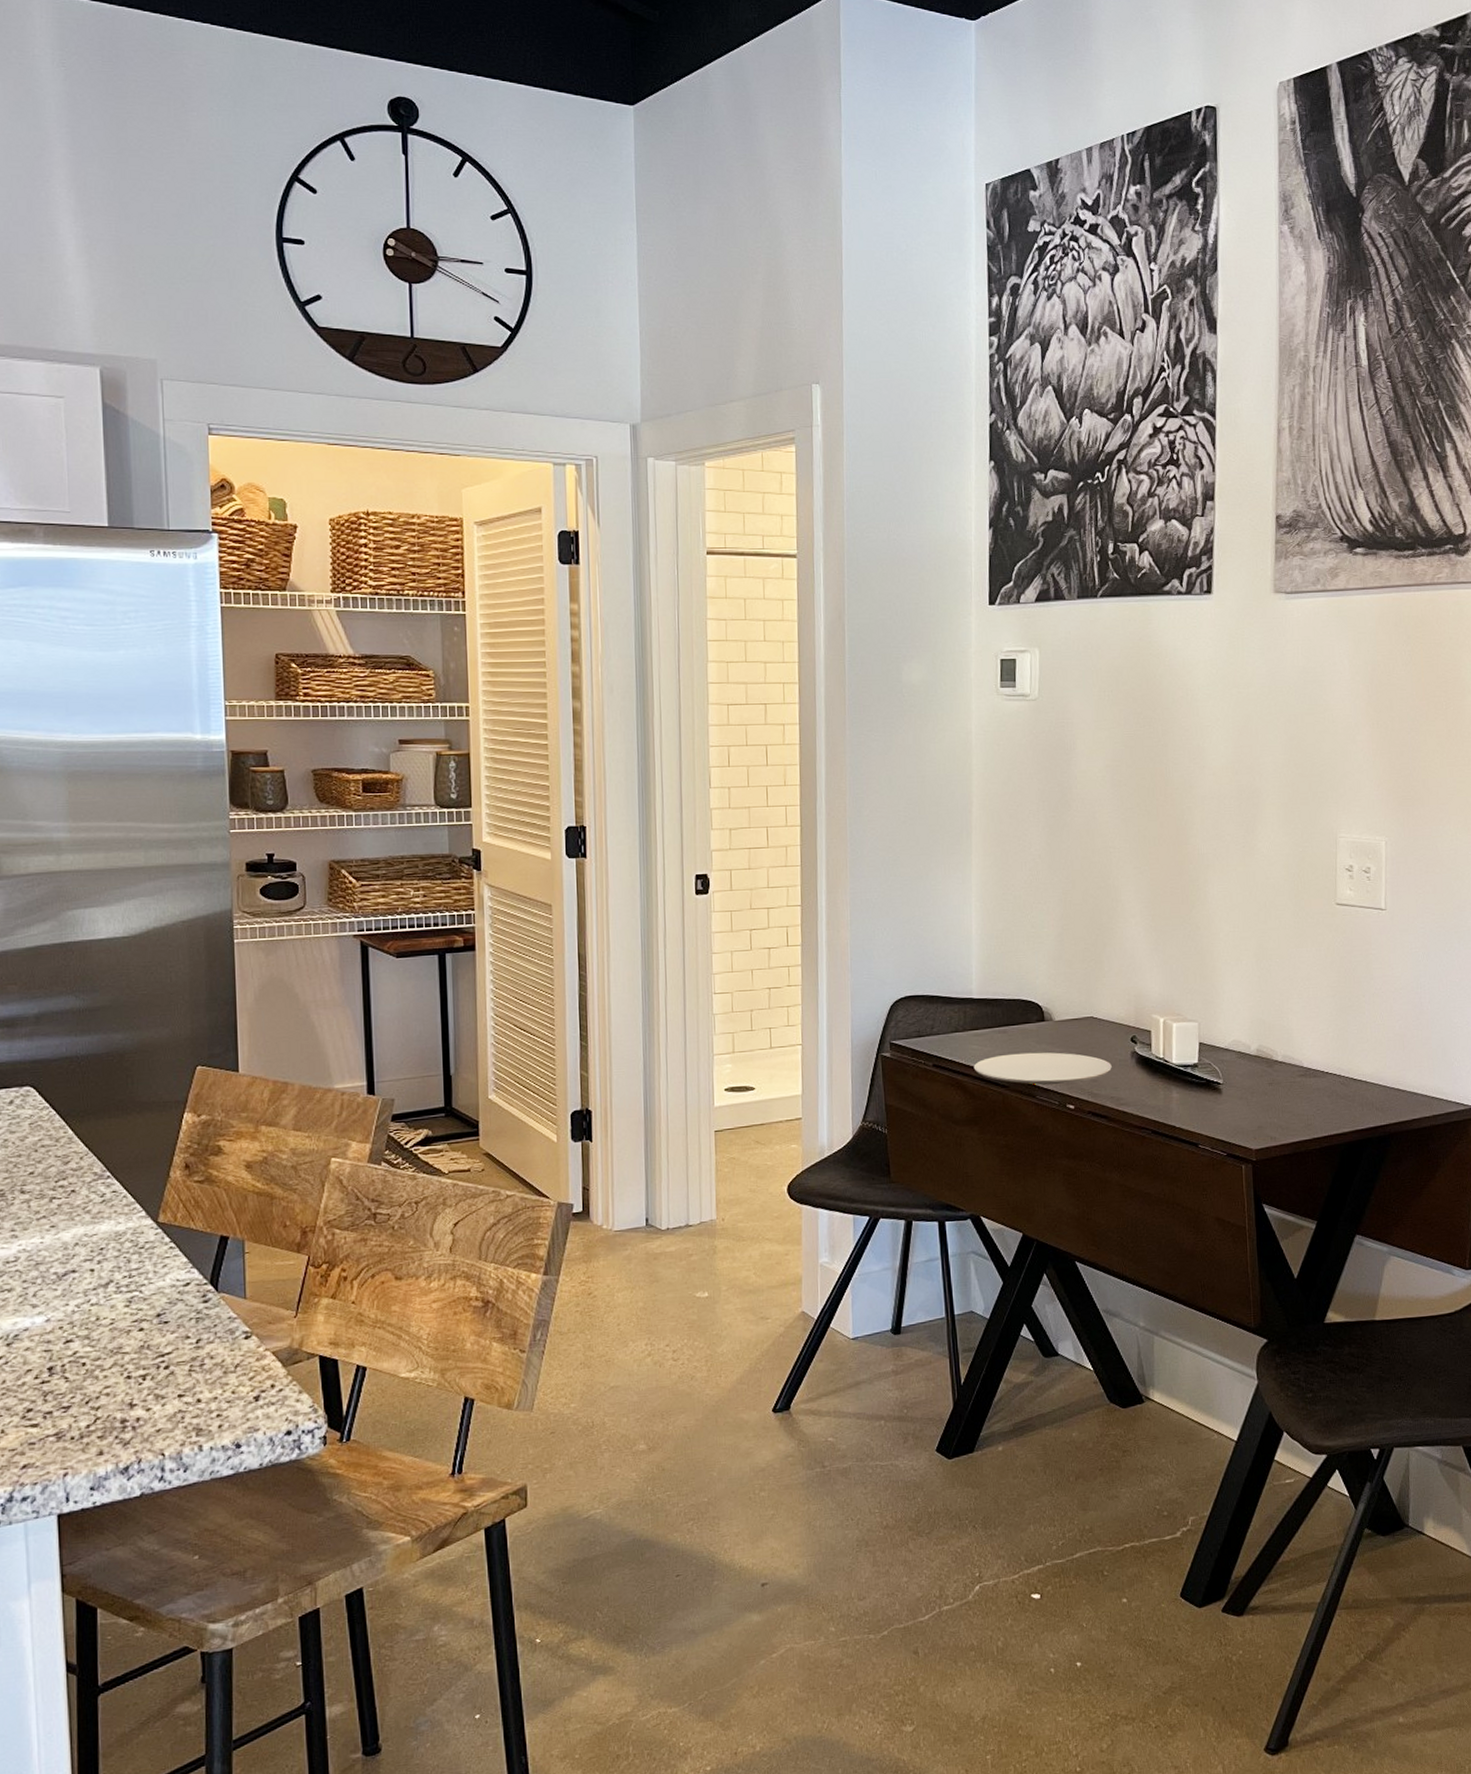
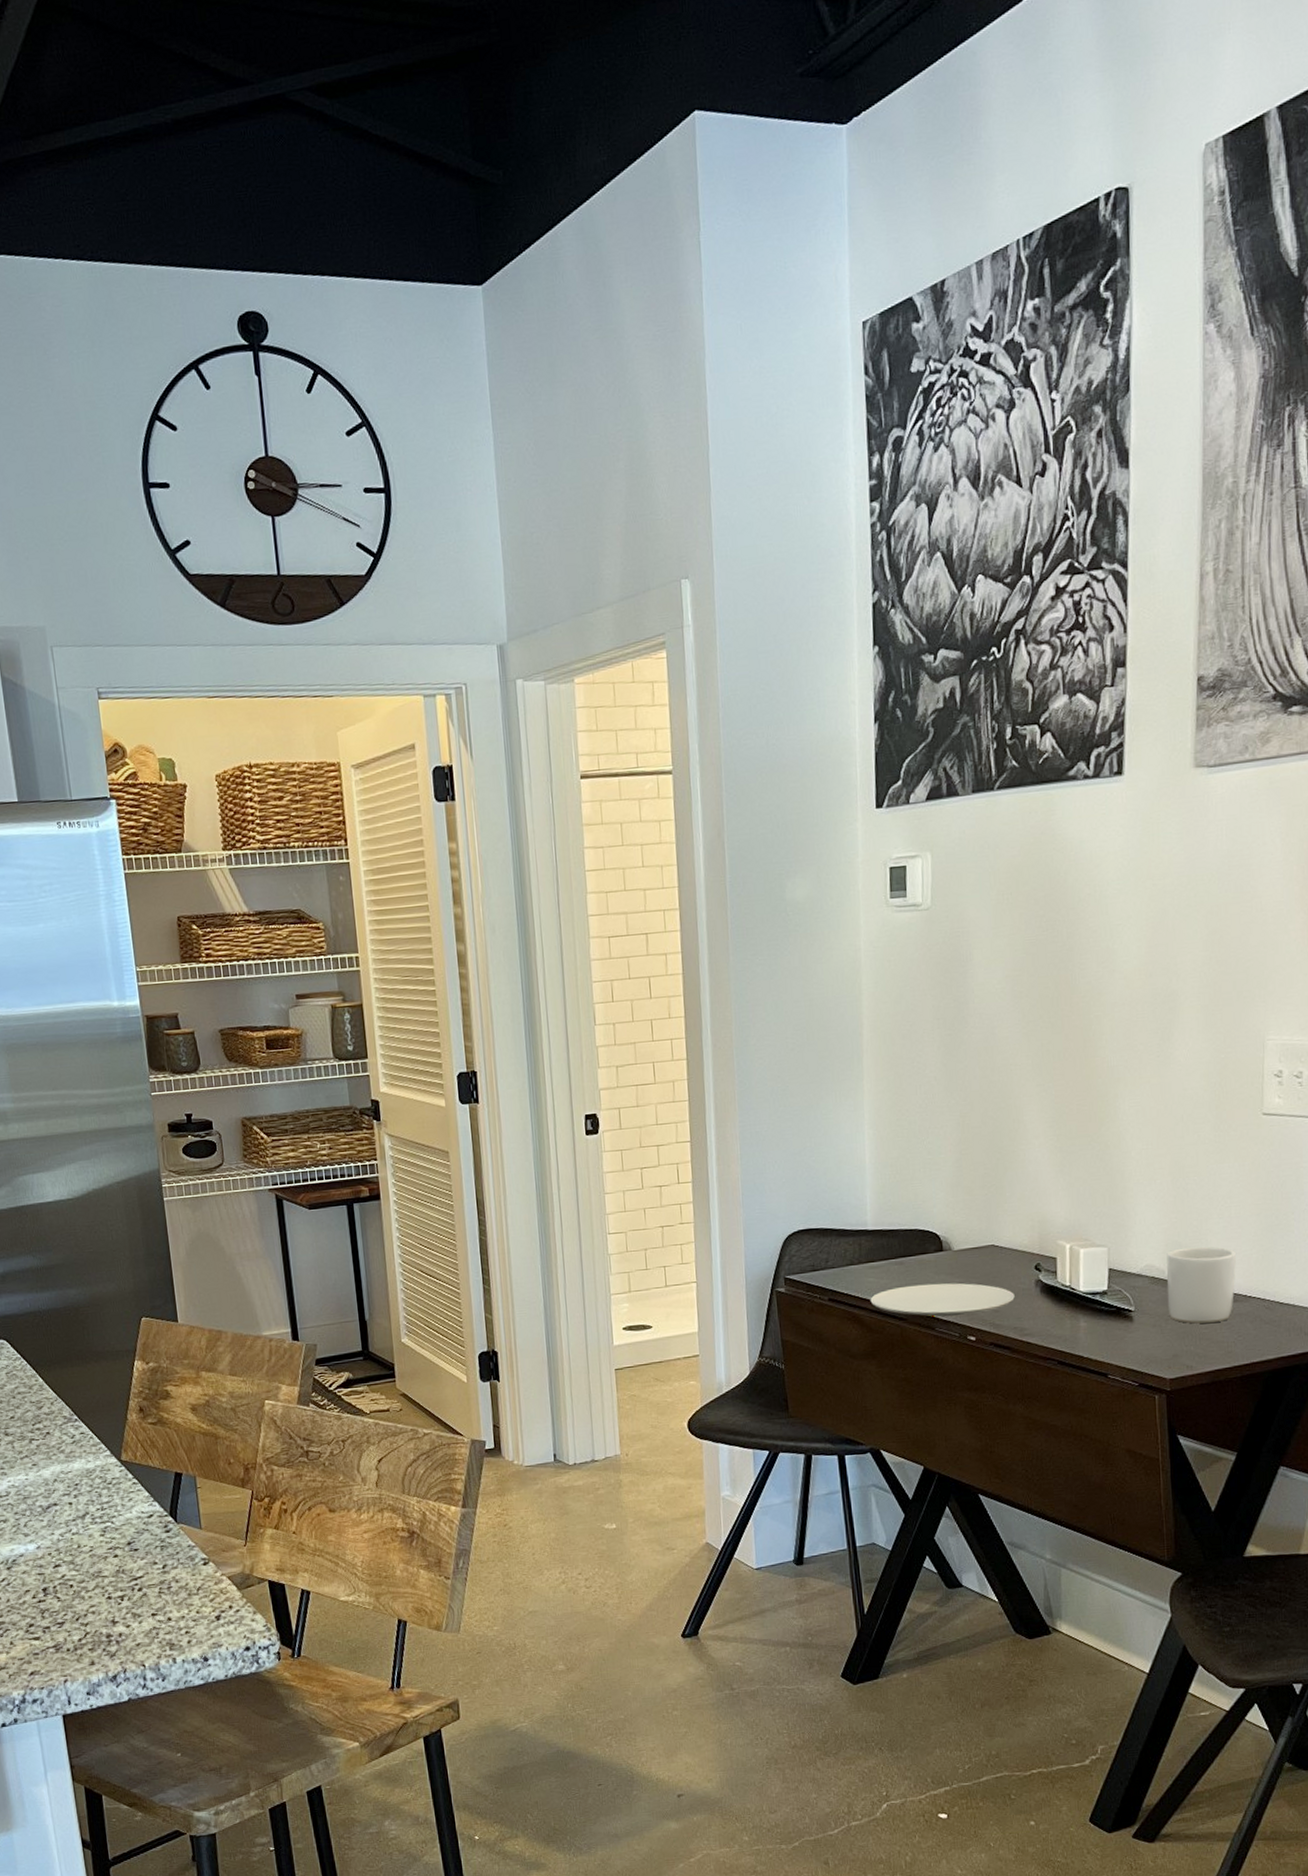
mug: none [1252,1024,1315,1097] -> present [1166,1246,1237,1324]

